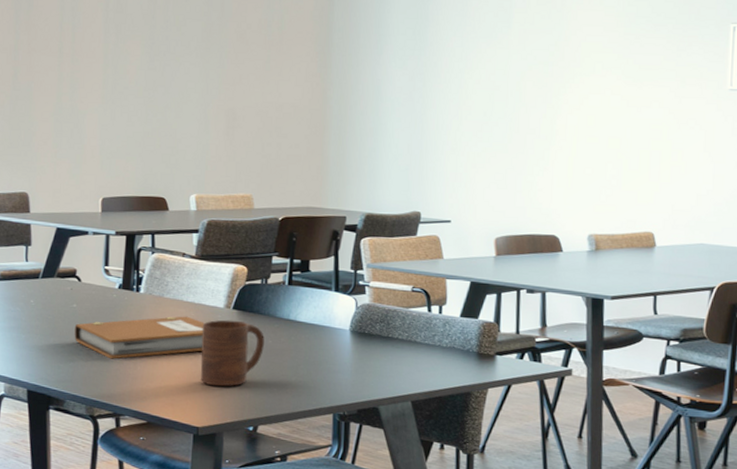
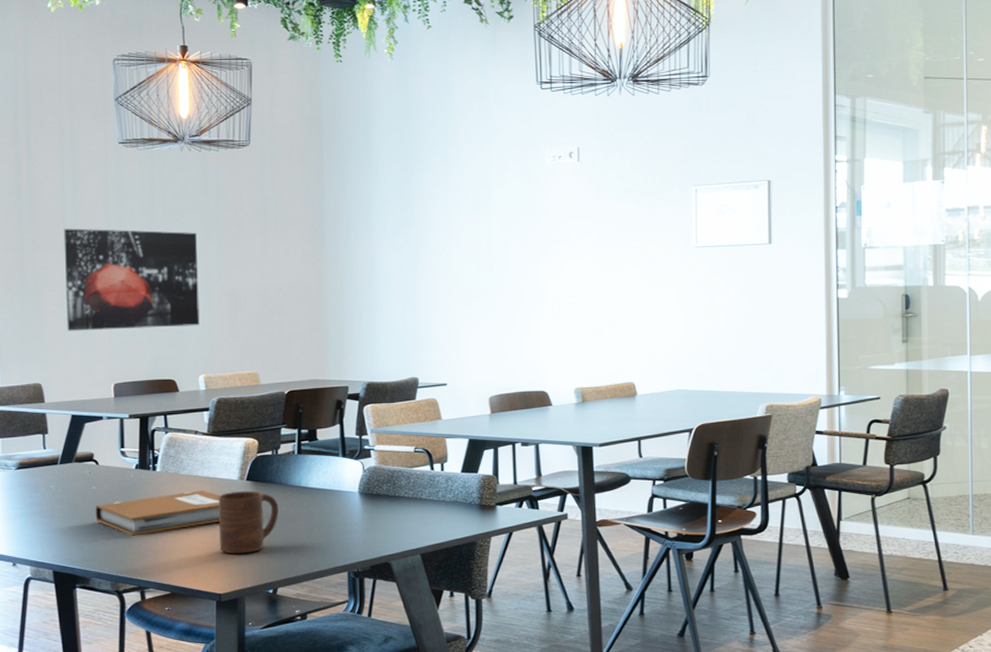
wall art: none [57,32,197,143] -> present [64,228,200,331]

